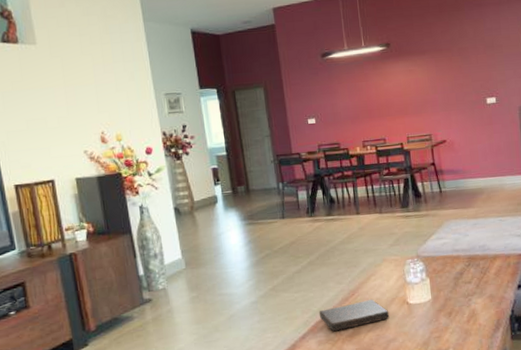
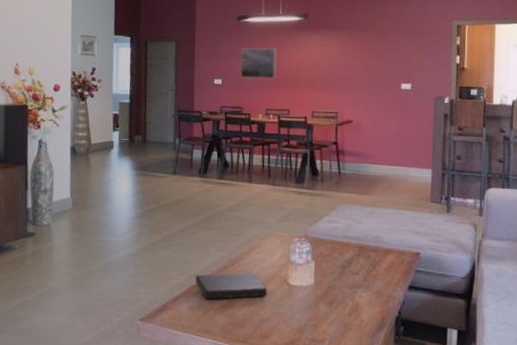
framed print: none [329,80,368,115] -> present [239,47,277,80]

